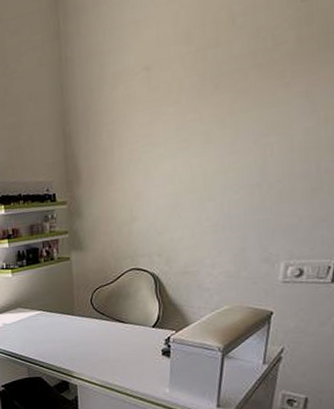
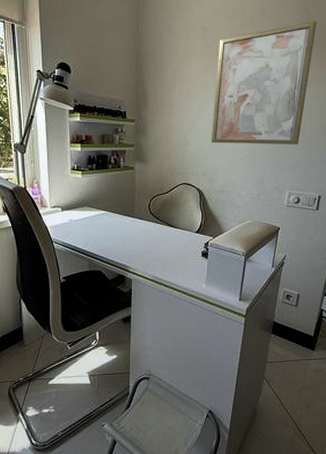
wall art: none [165,11,323,214] -> present [211,21,317,144]

